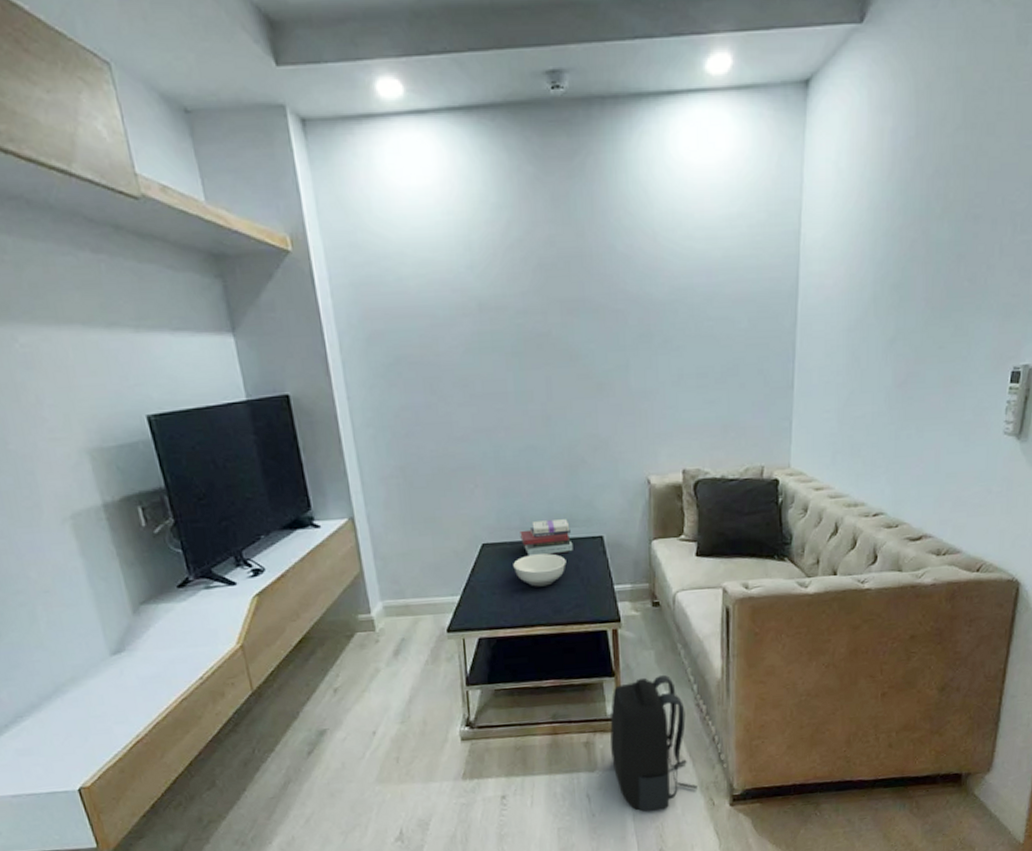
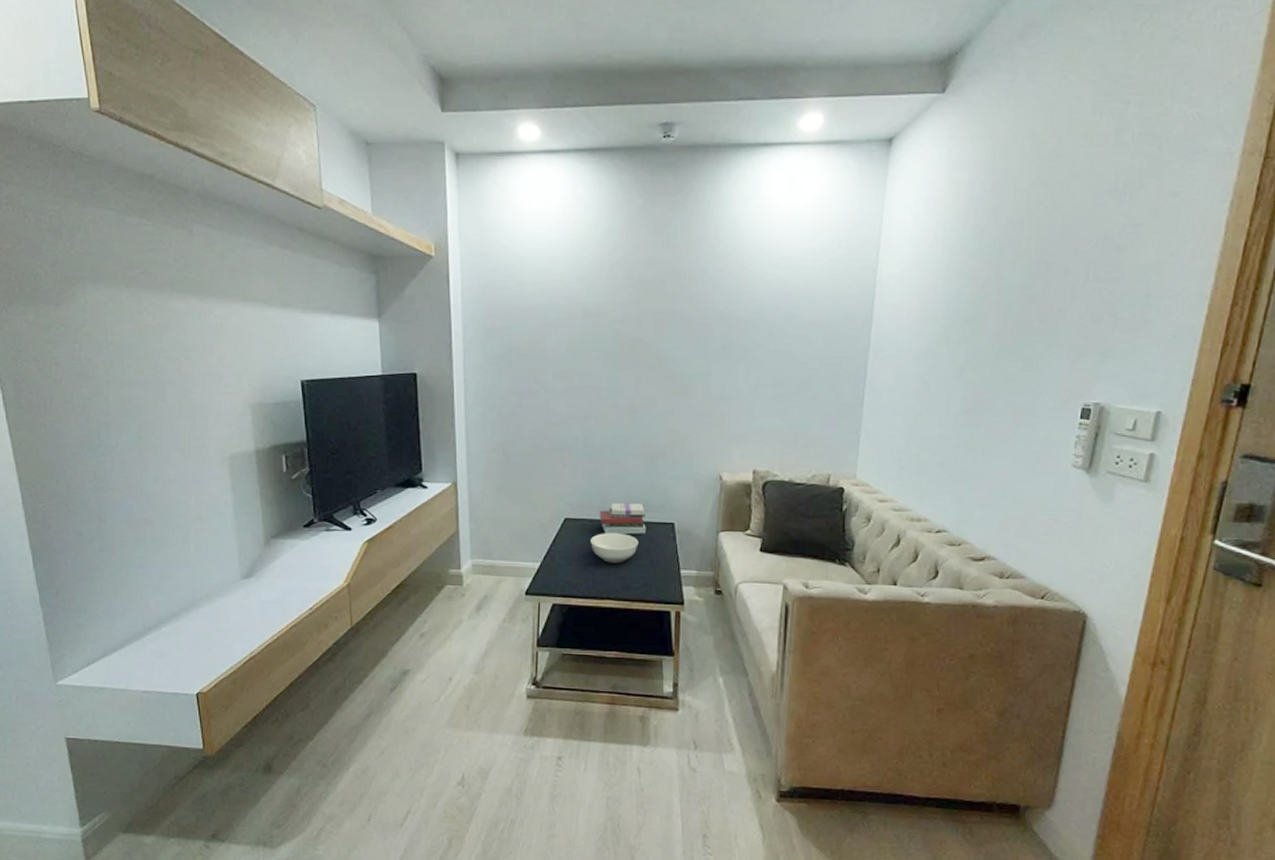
backpack: present [610,674,698,812] -> none [663,660,745,795]

